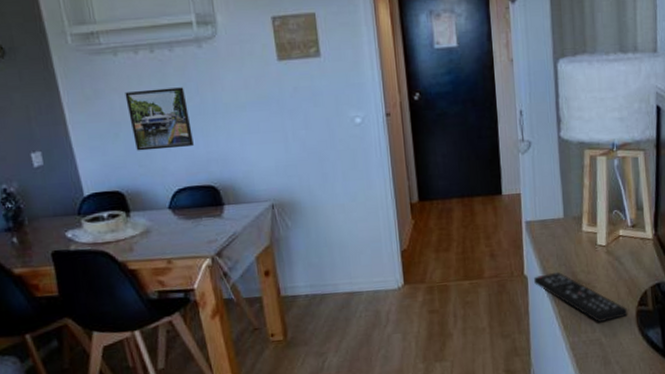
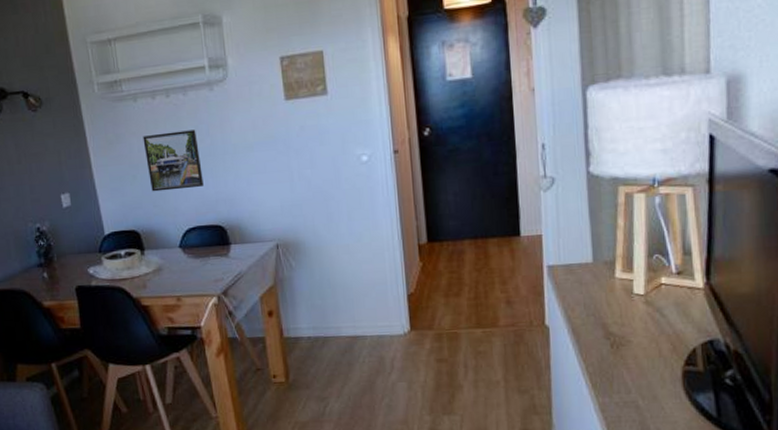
remote control: present [534,271,628,323] -> none [557,322,672,383]

